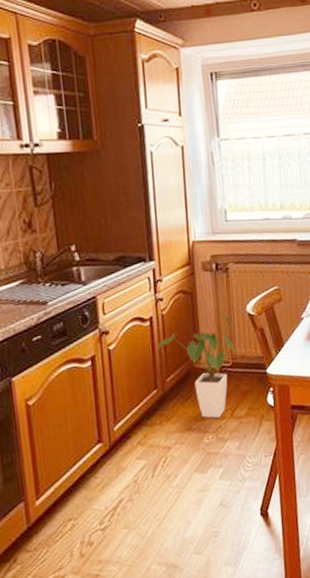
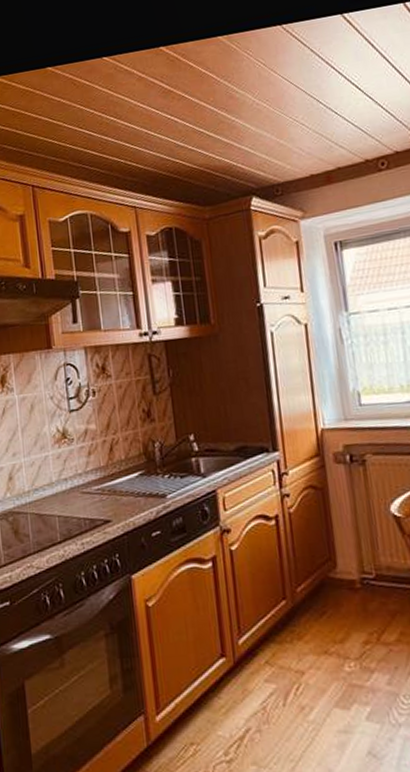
house plant: present [157,315,236,418] -> none [284,516,379,642]

